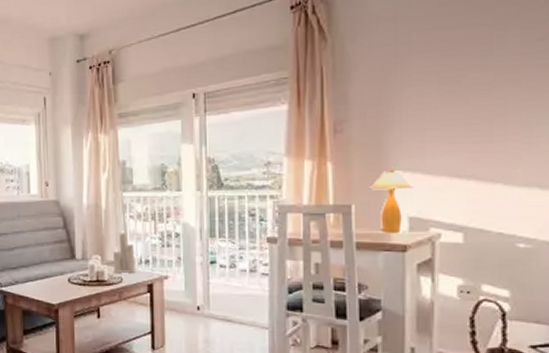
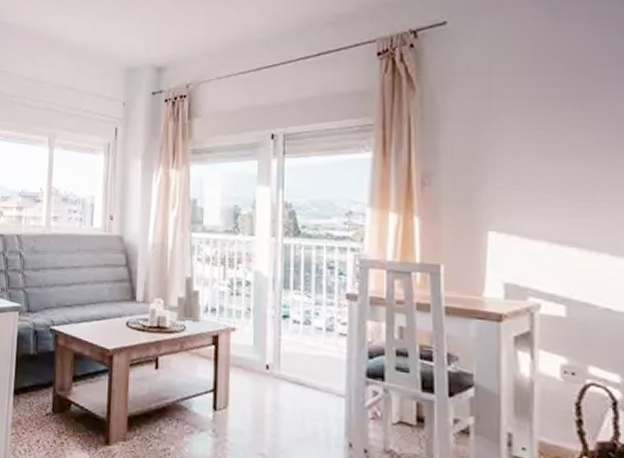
table lamp: present [371,166,413,234] -> none [461,226,508,301]

